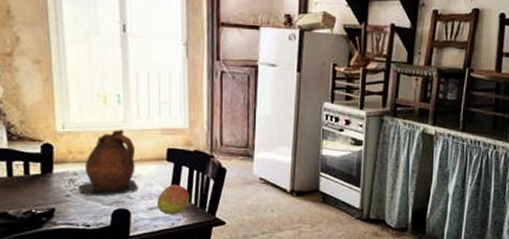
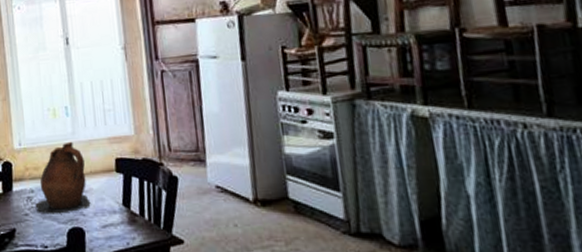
fruit: present [157,184,191,215] -> none [110,197,144,234]

